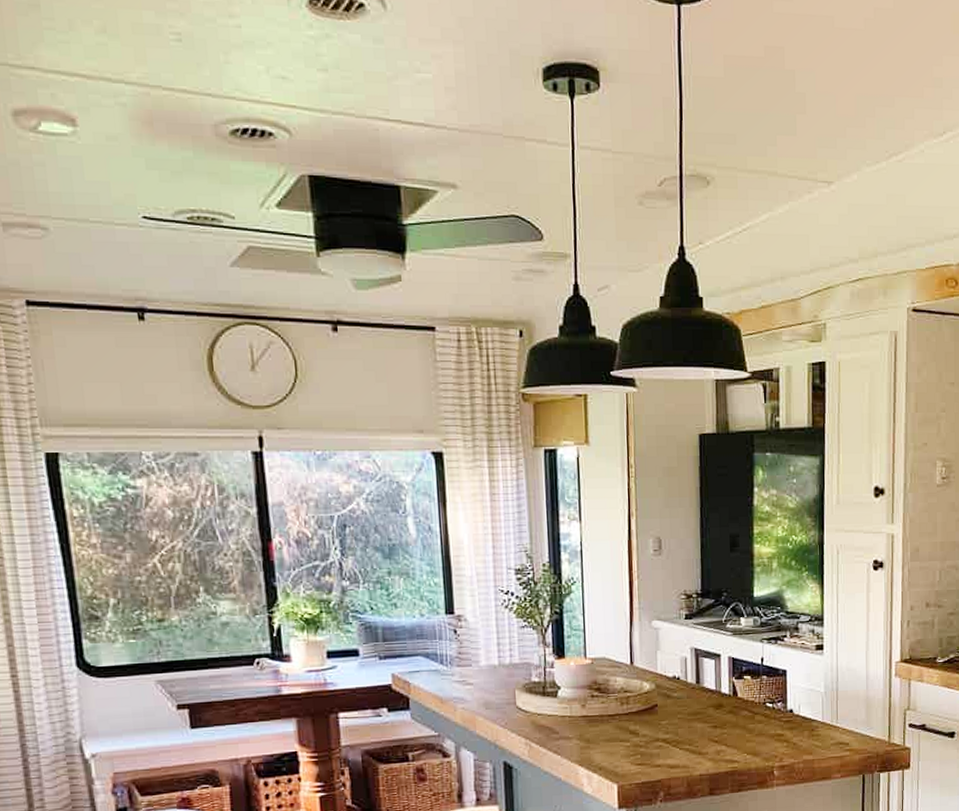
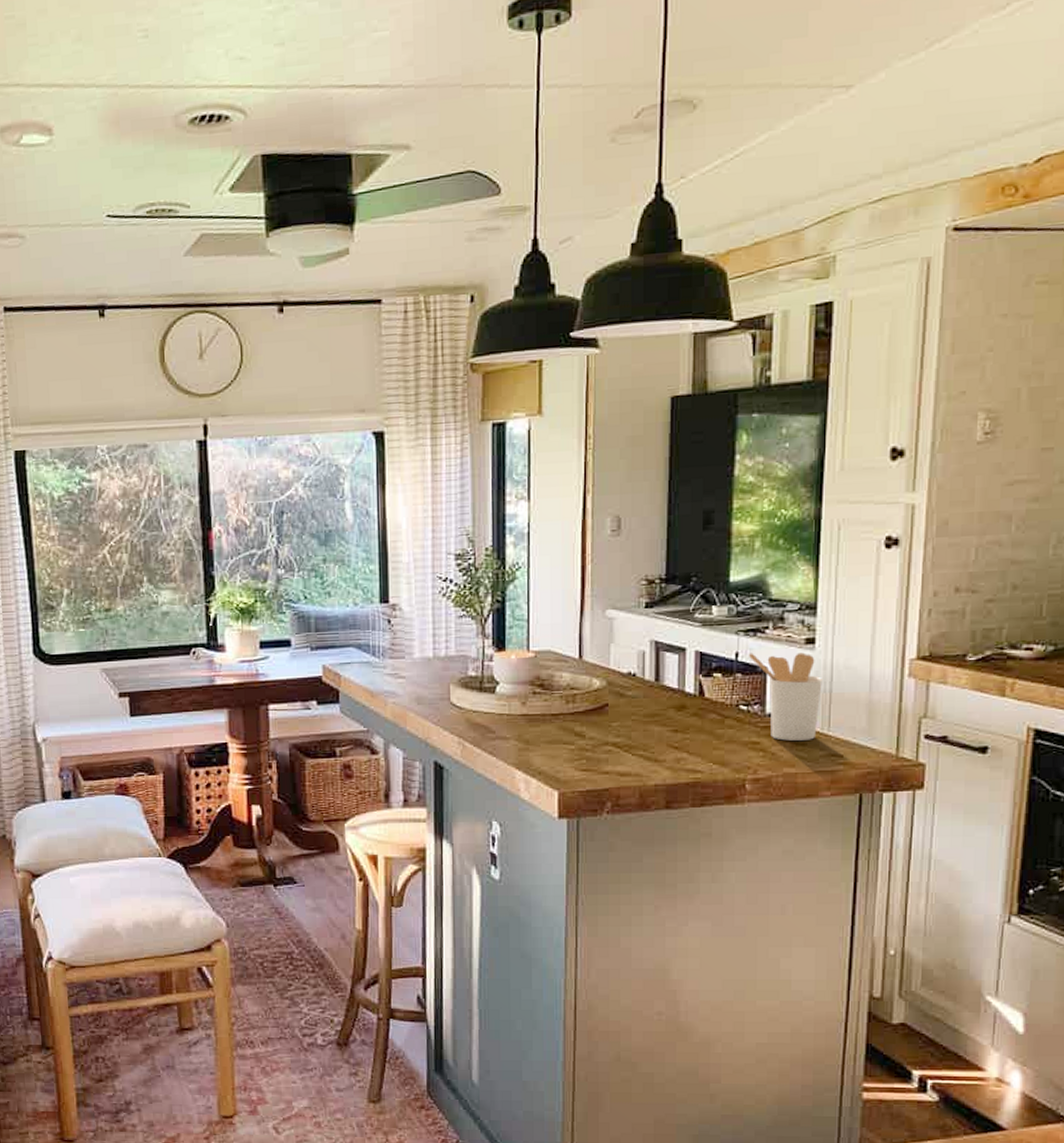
utensil holder: none [772,657,830,732] -> present [749,652,822,741]

